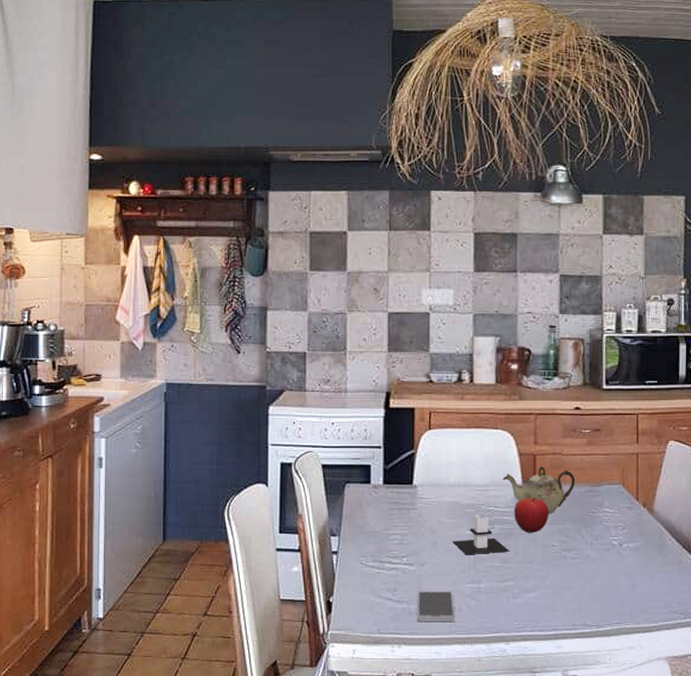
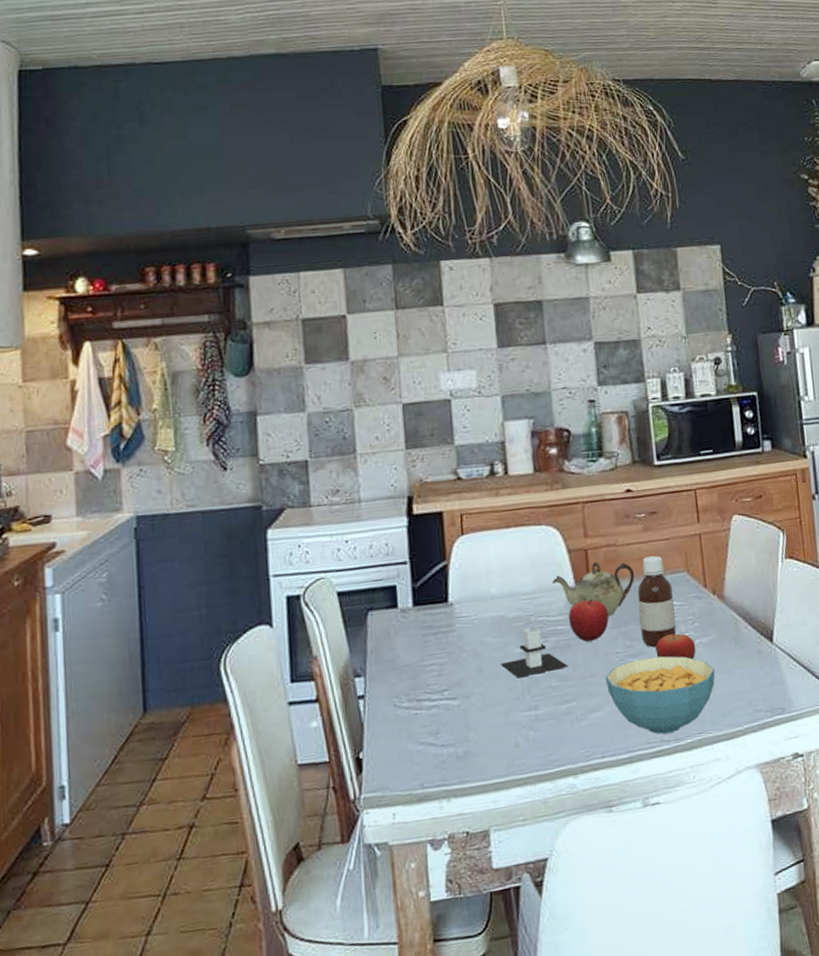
smartphone: present [417,591,455,622] -> none [464,724,513,767]
cereal bowl: none [540,553,638,619] -> present [605,656,715,735]
bottle: none [576,468,607,546] -> present [637,556,677,648]
fruit: none [587,534,623,560] -> present [655,631,696,660]

